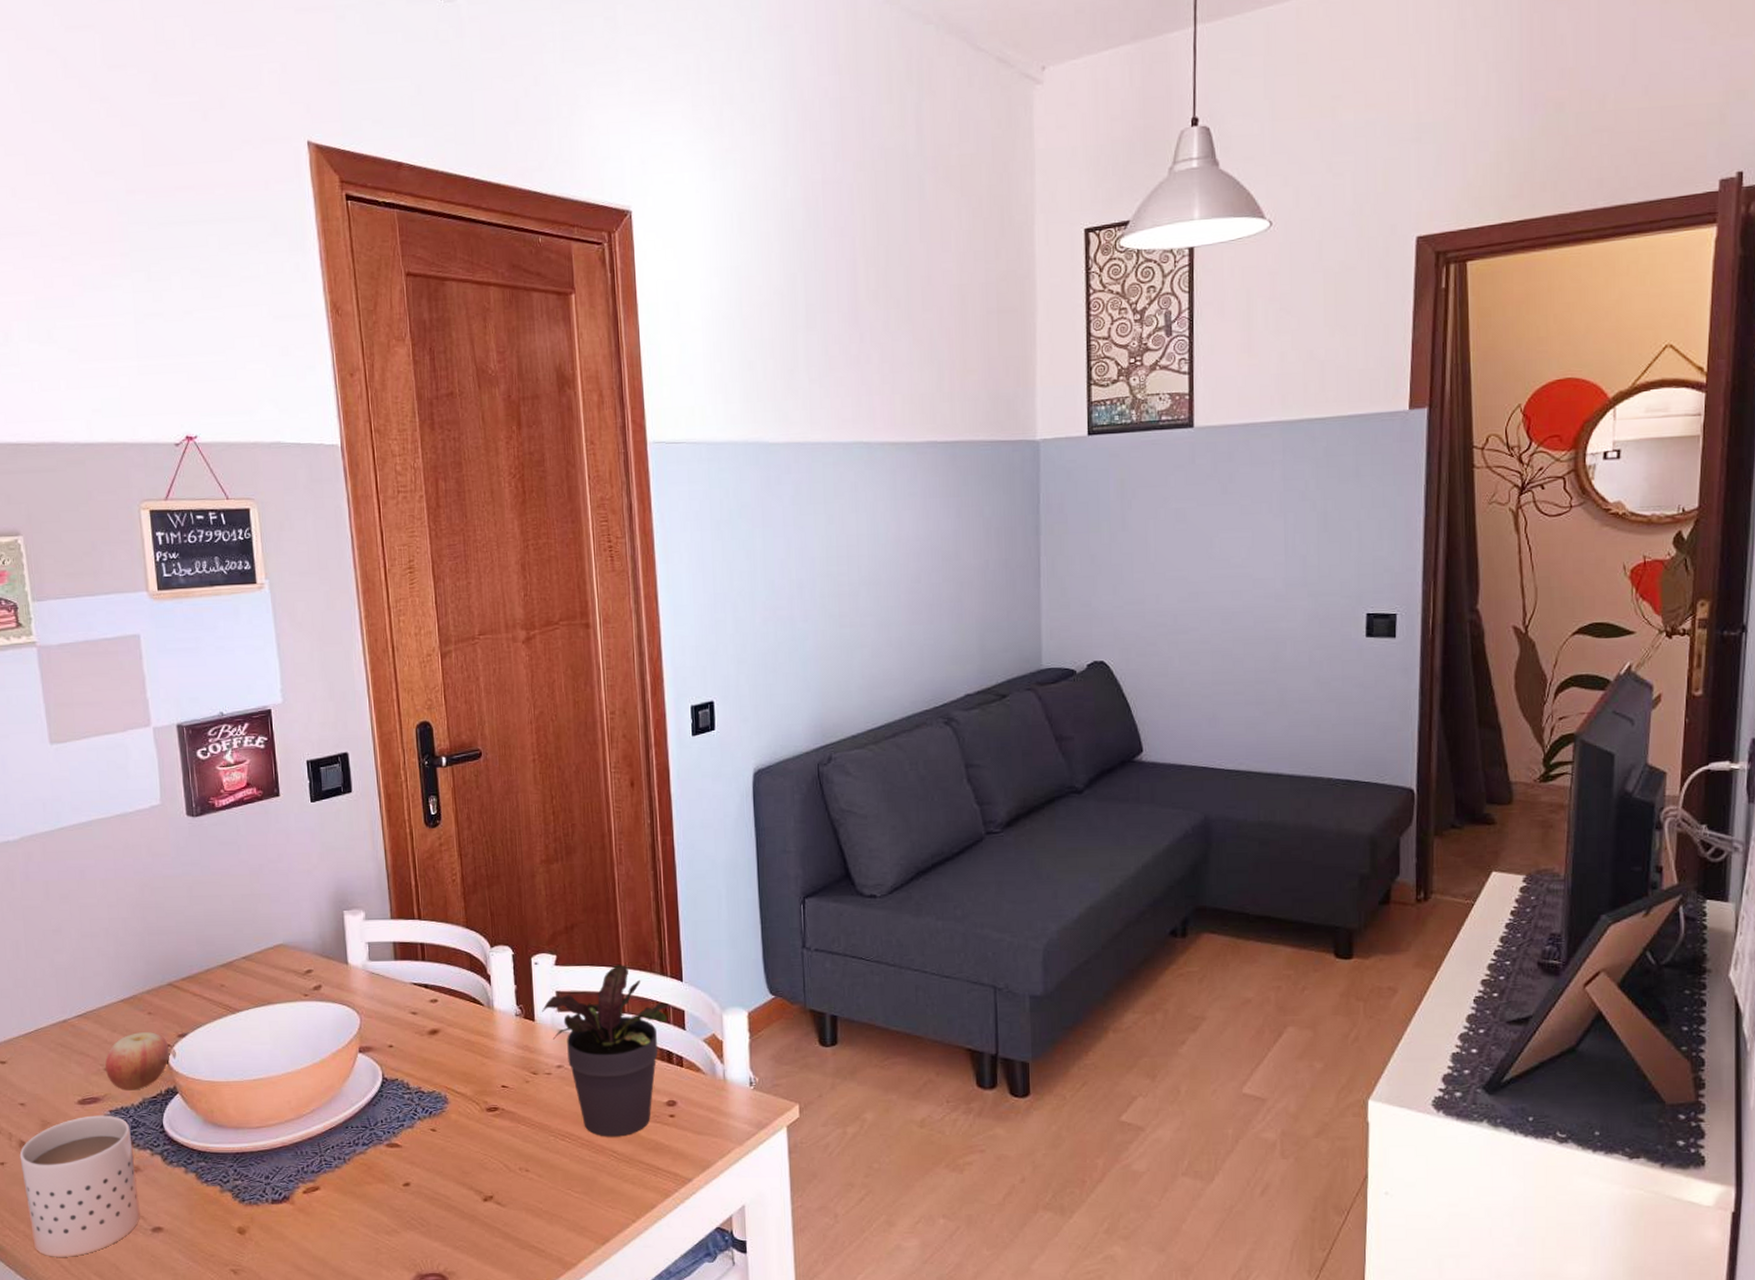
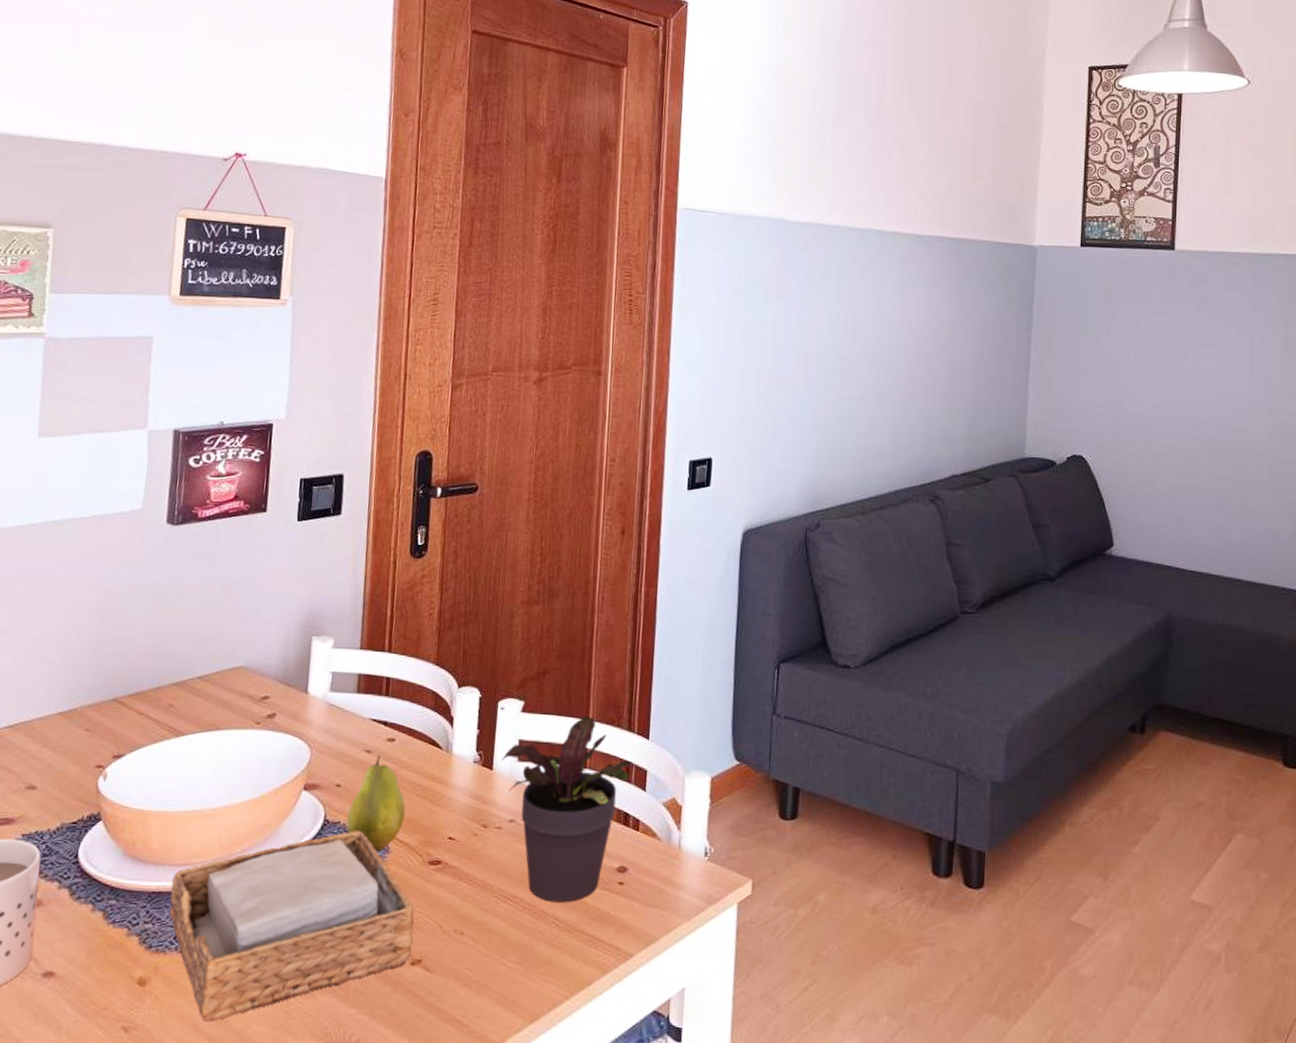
apple: present [104,1032,170,1091] -> none [26,749,101,814]
napkin holder: none [252,1086,483,1261] -> present [169,830,414,1022]
fruit: none [403,1016,458,1104] -> present [347,755,406,852]

